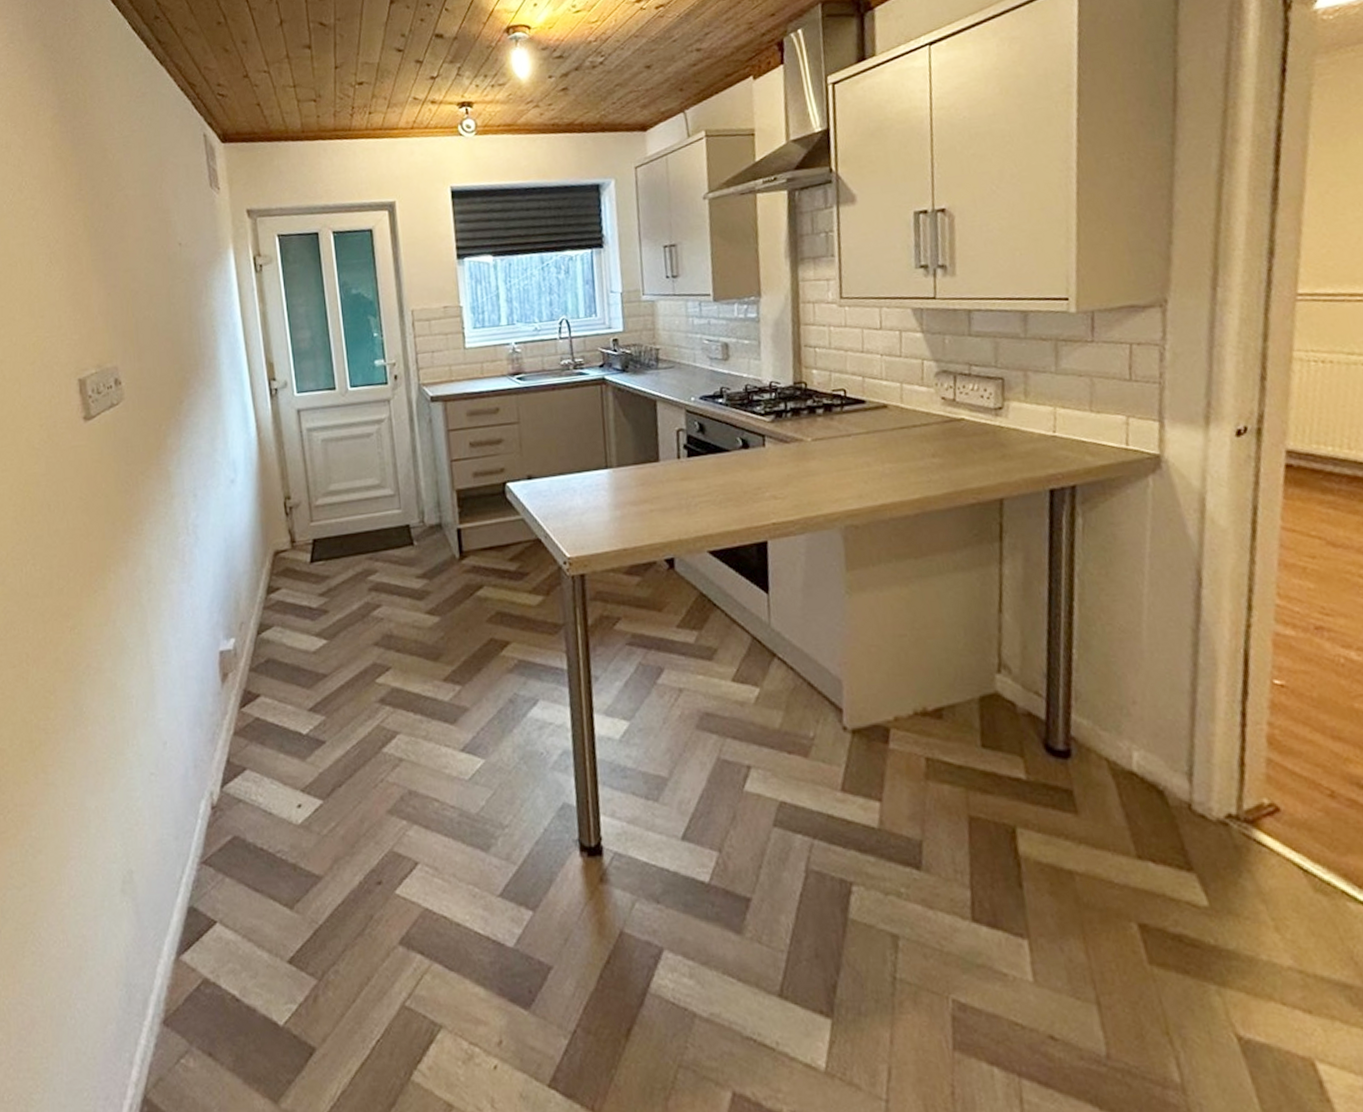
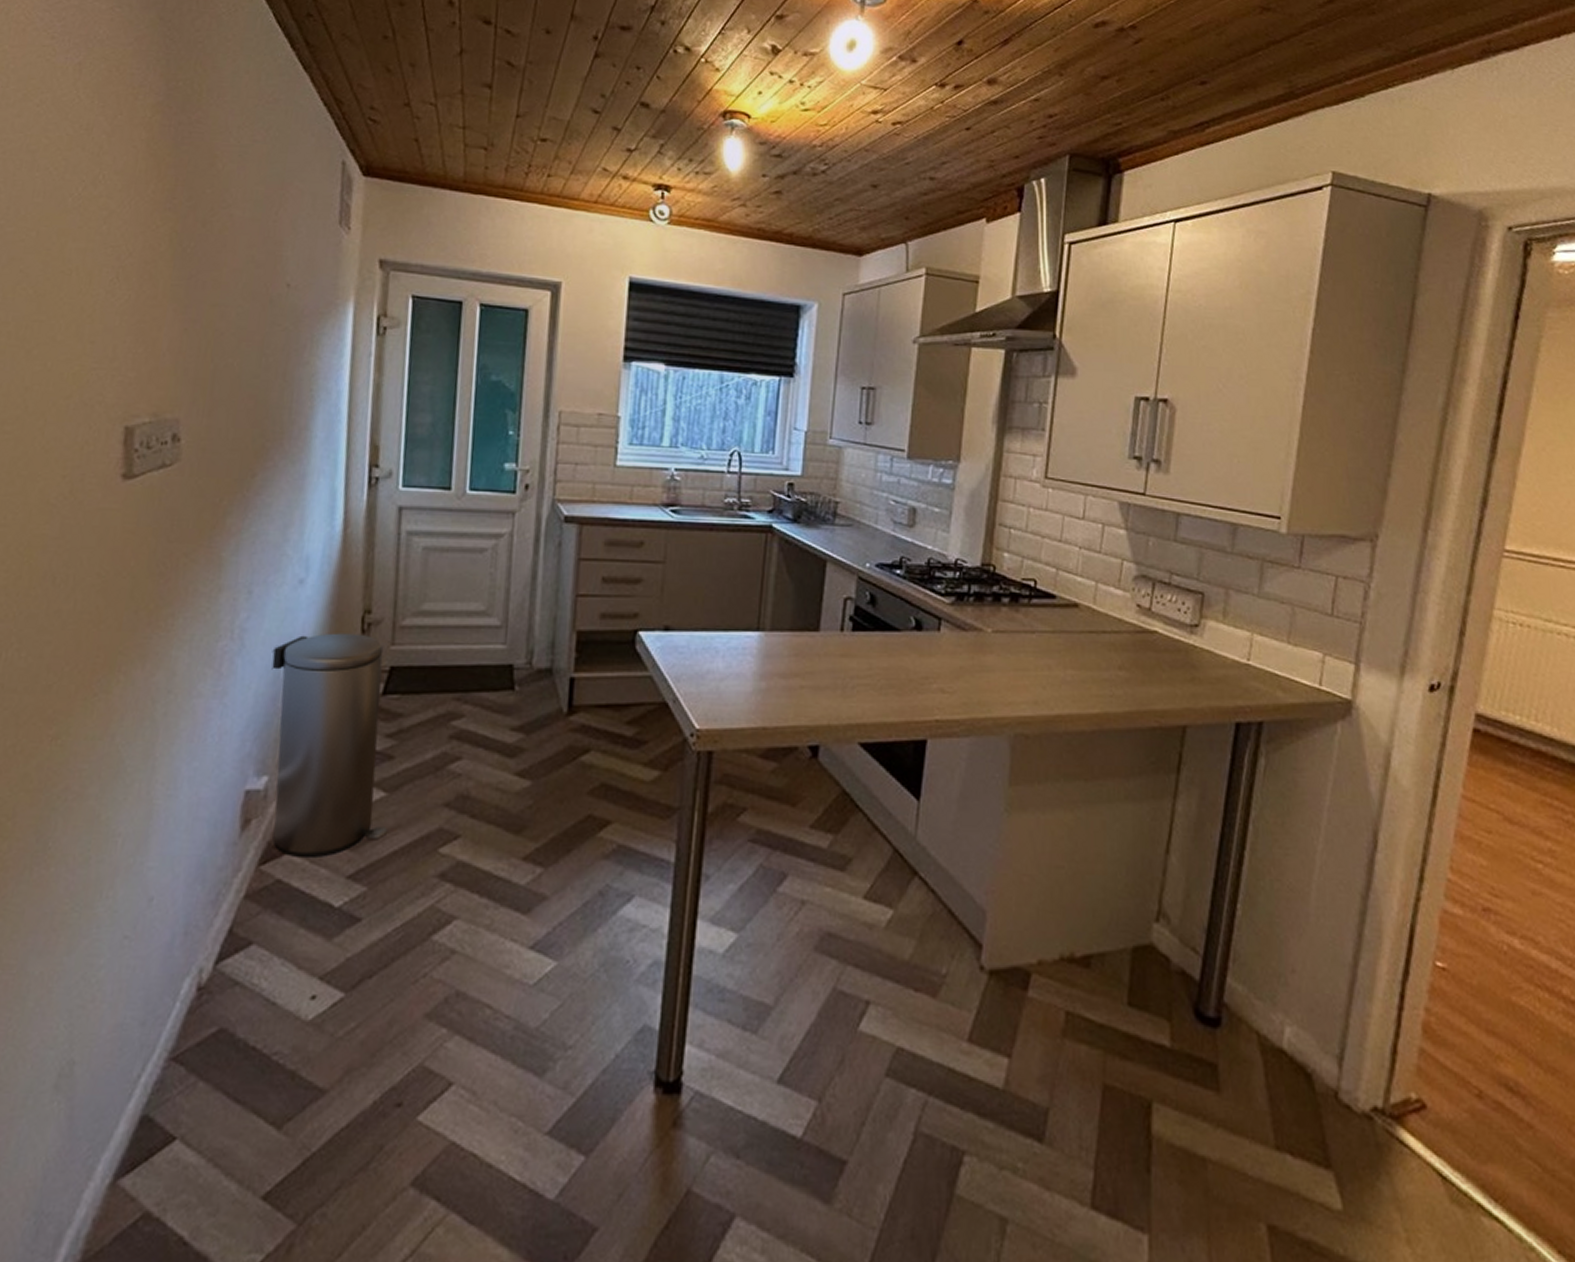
pedal bin: none [221,516,334,699] -> present [272,633,389,857]

